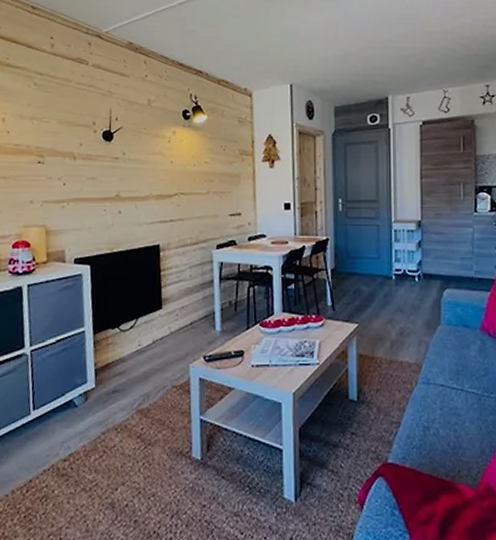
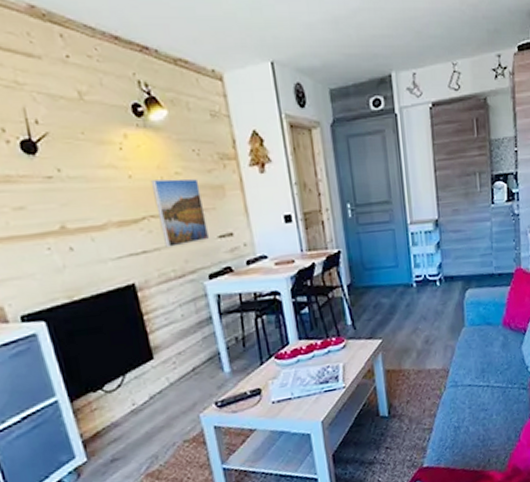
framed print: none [185,166,223,219] -> present [150,178,210,247]

